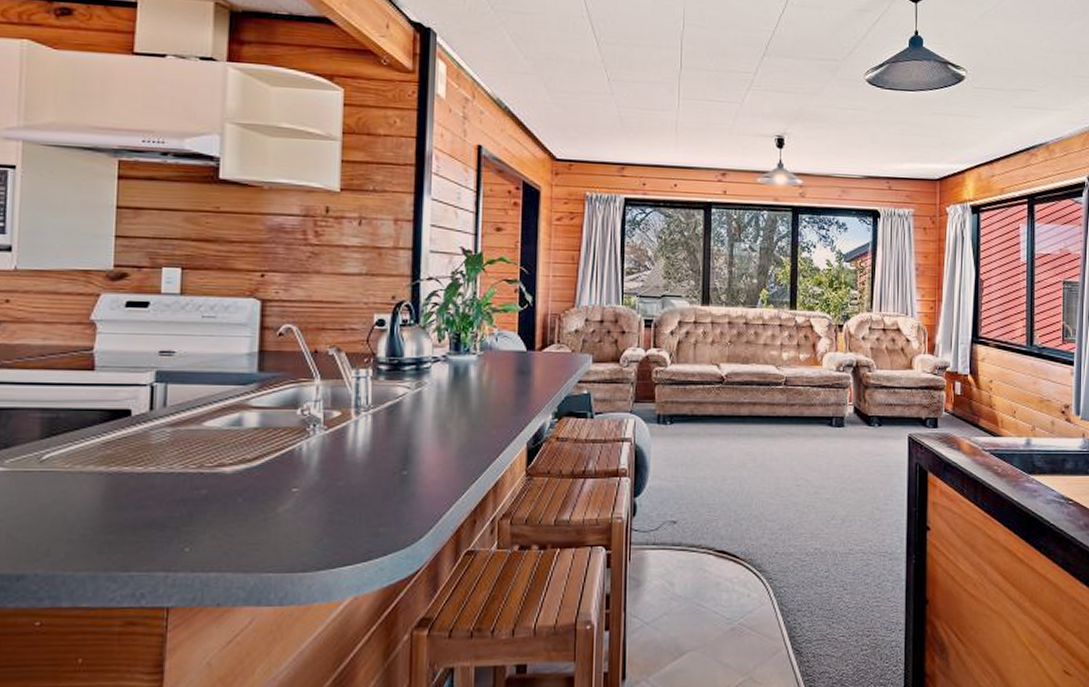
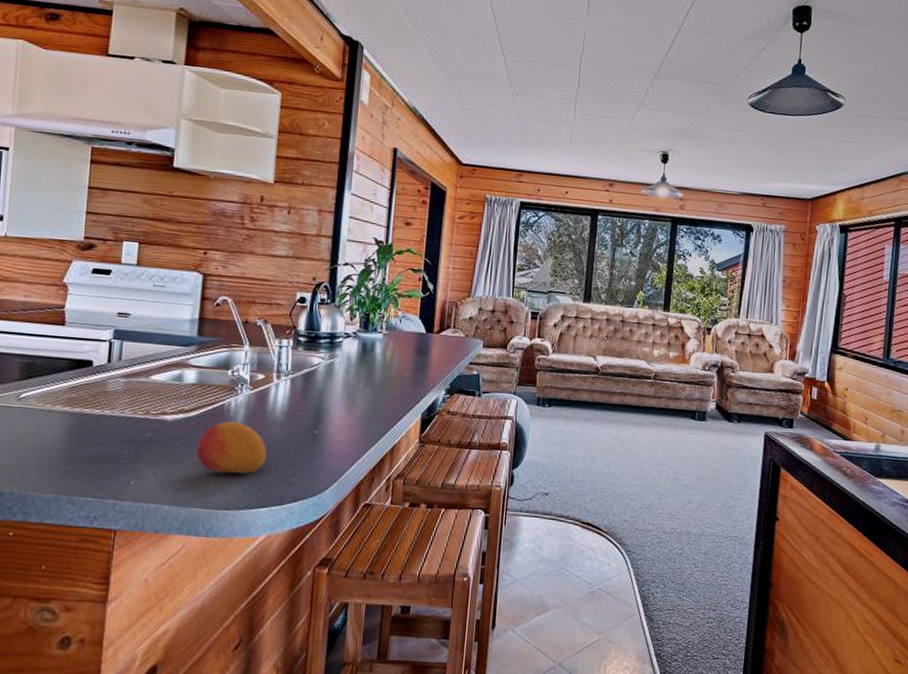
fruit: none [263,469,348,529] -> present [196,421,267,474]

